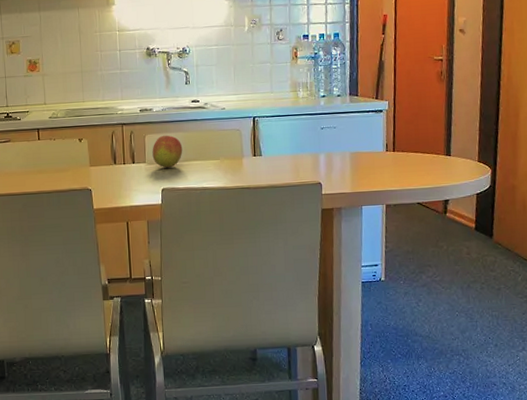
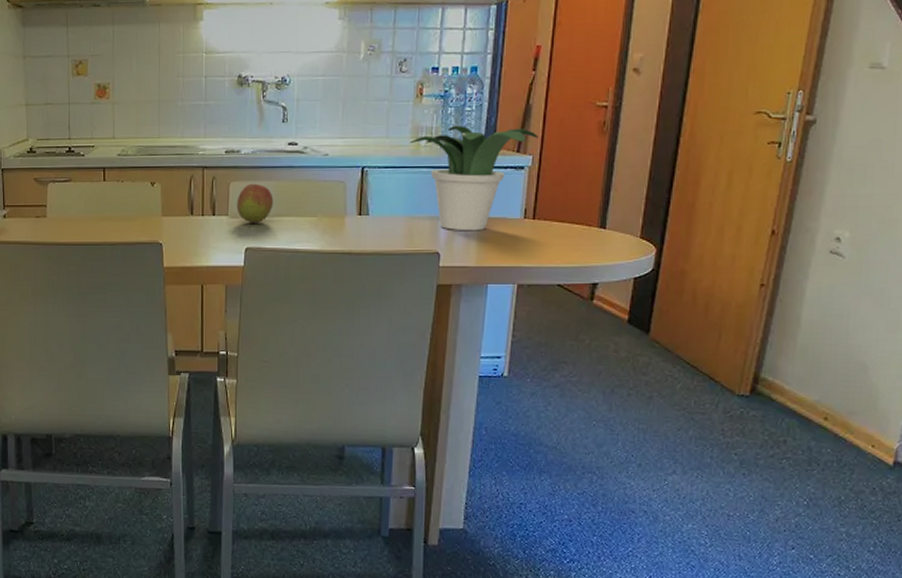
potted plant: none [290,79,392,164] -> present [410,125,539,231]

